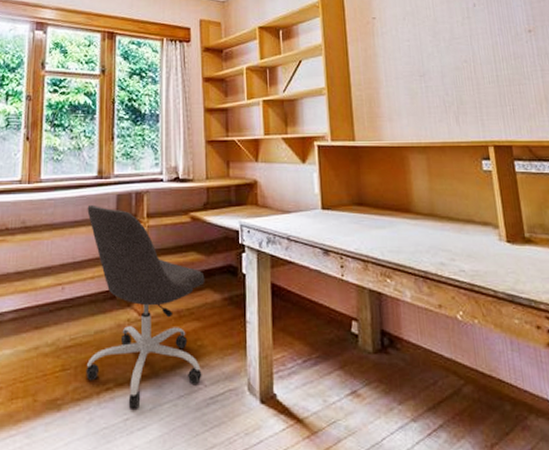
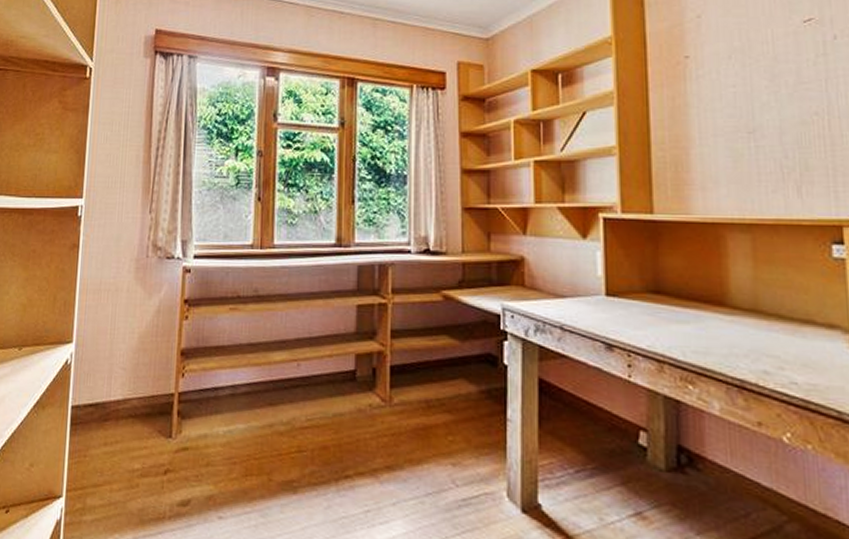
office chair: present [85,204,205,408] -> none [323,275,458,500]

